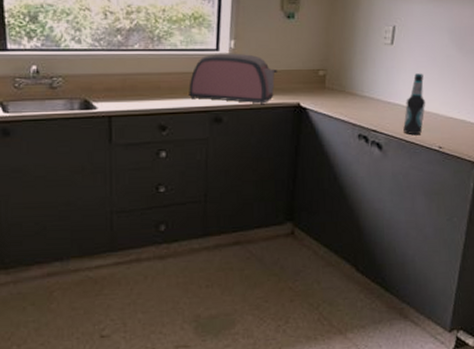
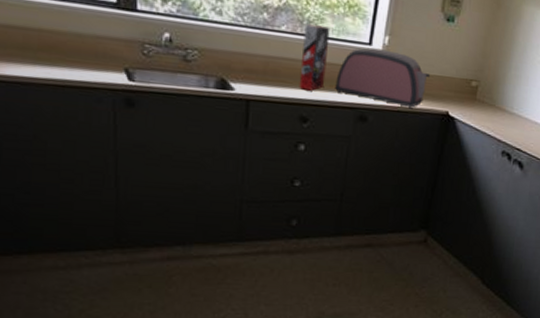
cereal box: none [155,40,179,100] -> present [299,24,330,91]

